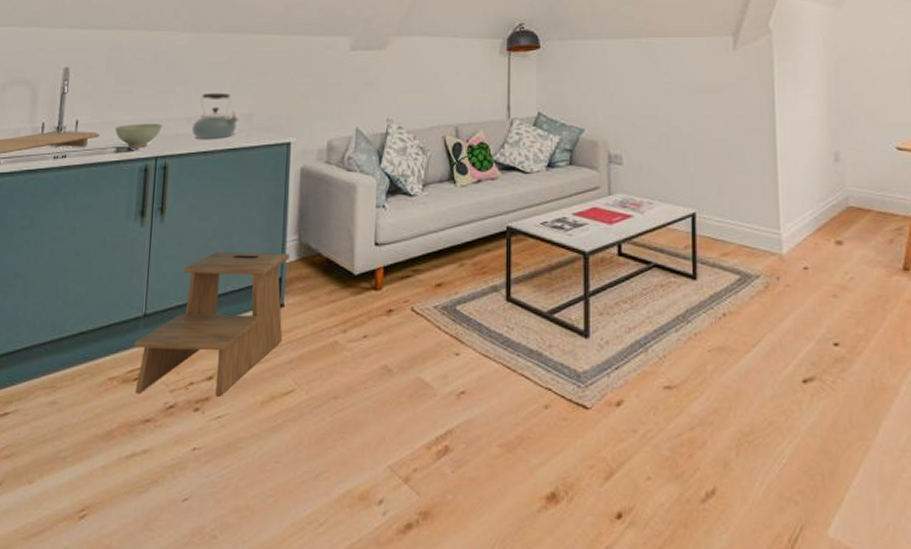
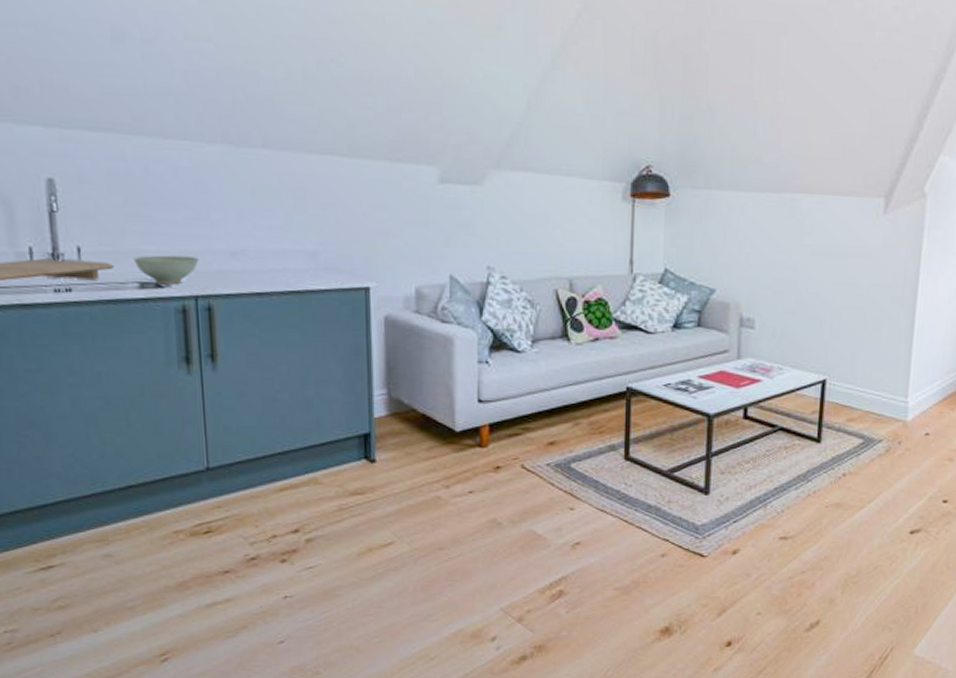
step stool: present [134,251,290,397] -> none [199,404,378,549]
kettle: present [192,92,242,140] -> none [239,222,304,280]

